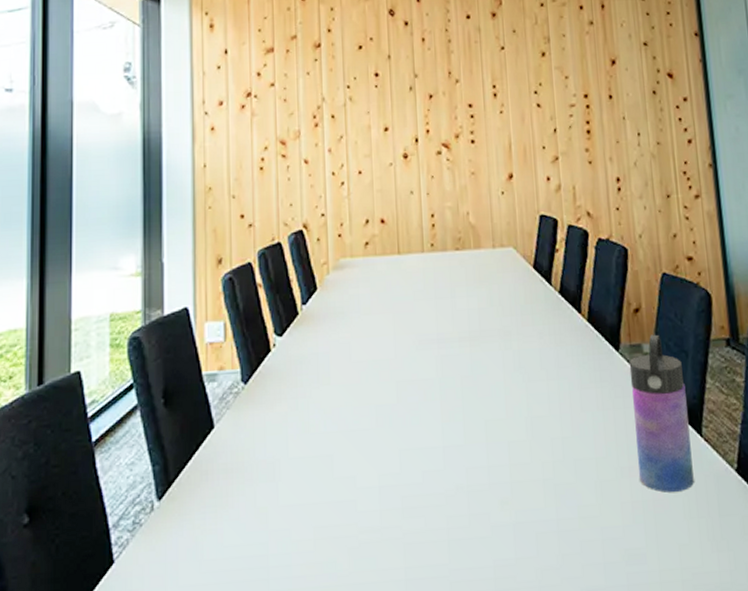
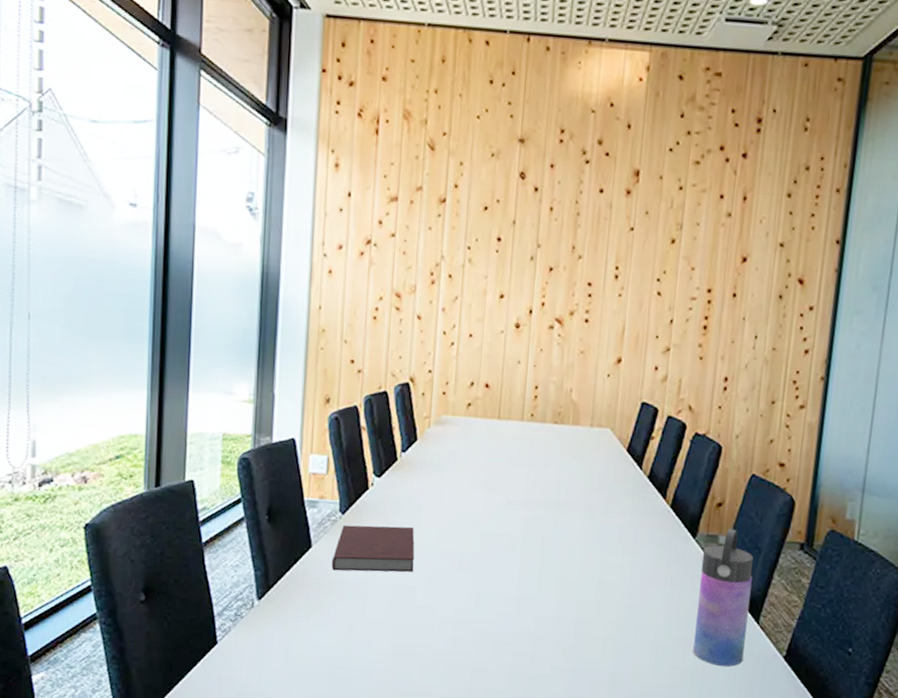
notebook: none [237,386,328,451] -> present [331,525,415,572]

